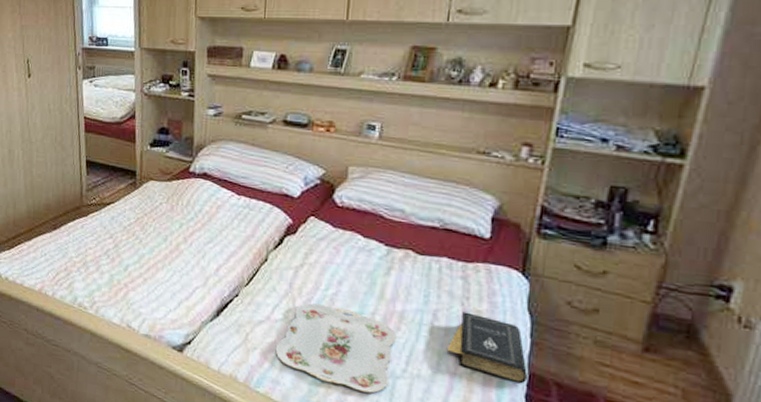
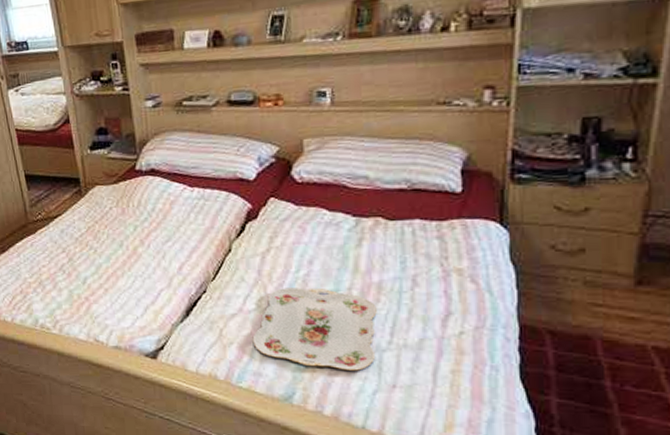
book: present [446,311,528,384] -> none [431,272,518,338]

